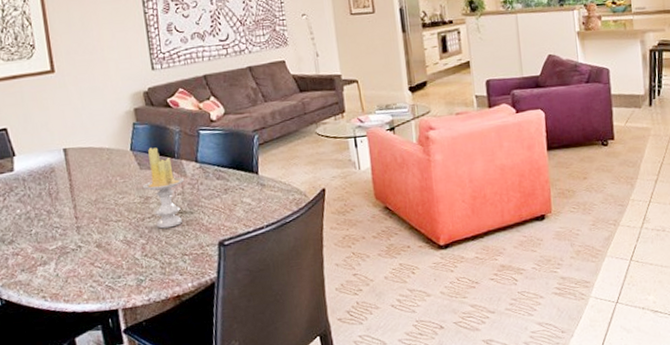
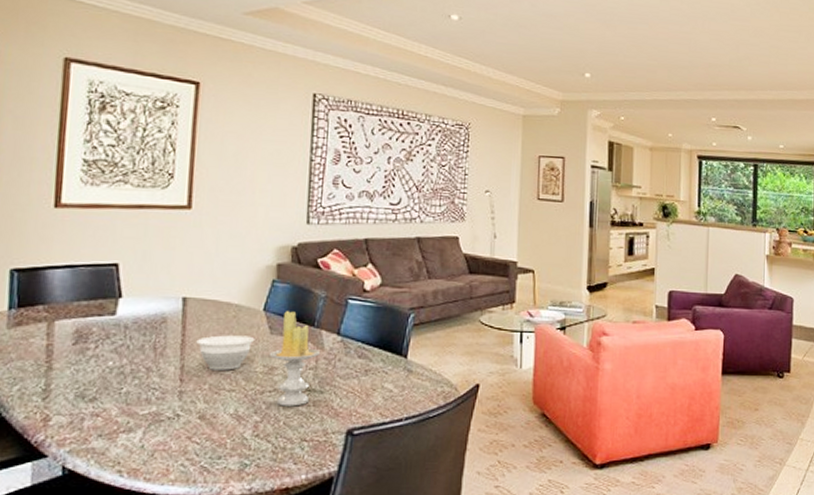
bowl: none [82,173,129,206] -> present [196,335,255,371]

